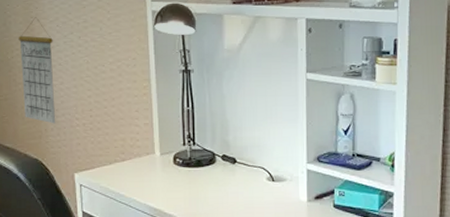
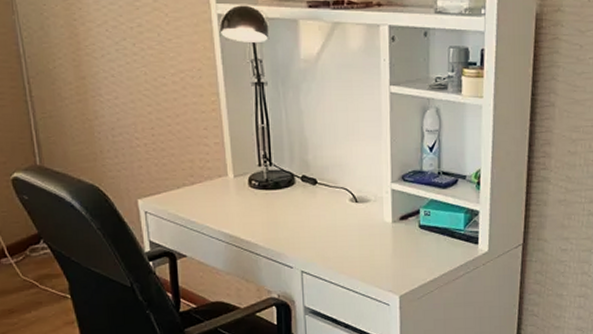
calendar: present [18,17,56,124] -> none [60,20,113,145]

